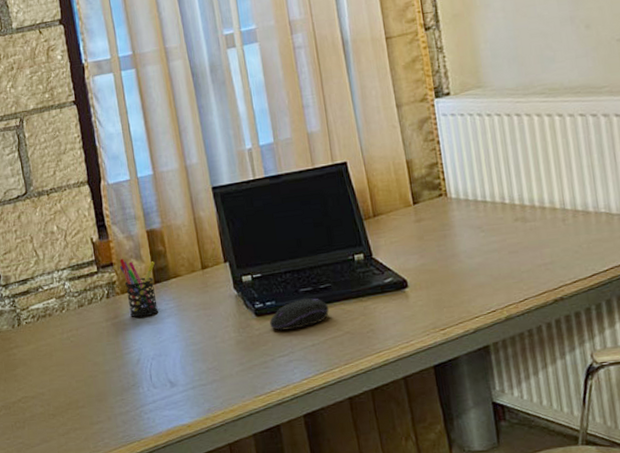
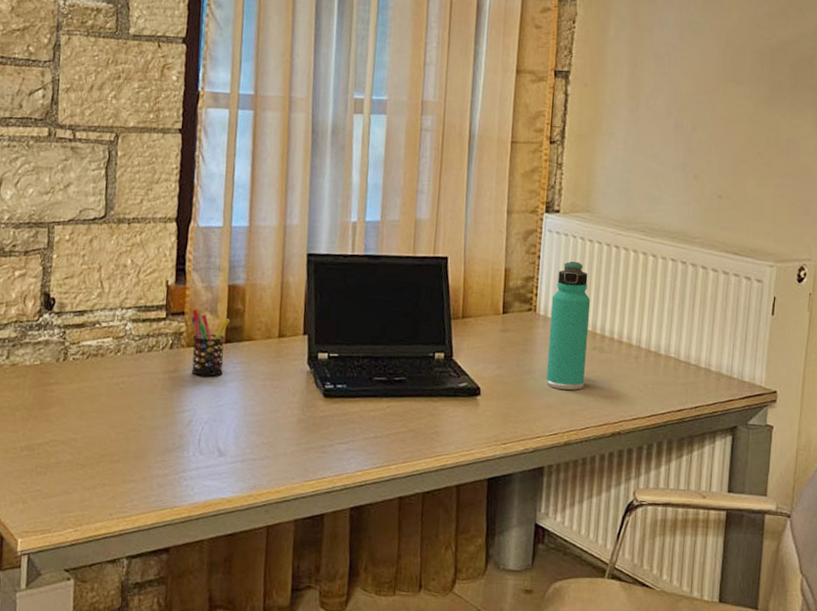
computer mouse: present [270,298,330,331] -> none [336,388,399,418]
thermos bottle: none [460,139,514,267] -> present [546,262,591,390]

